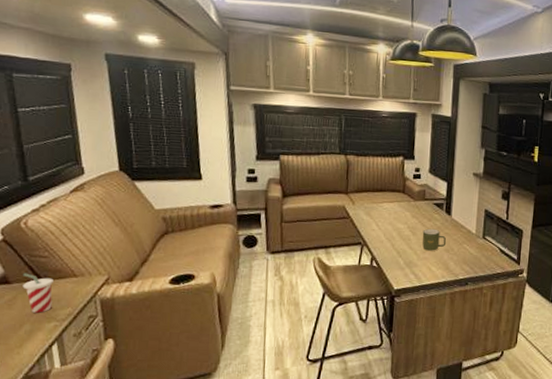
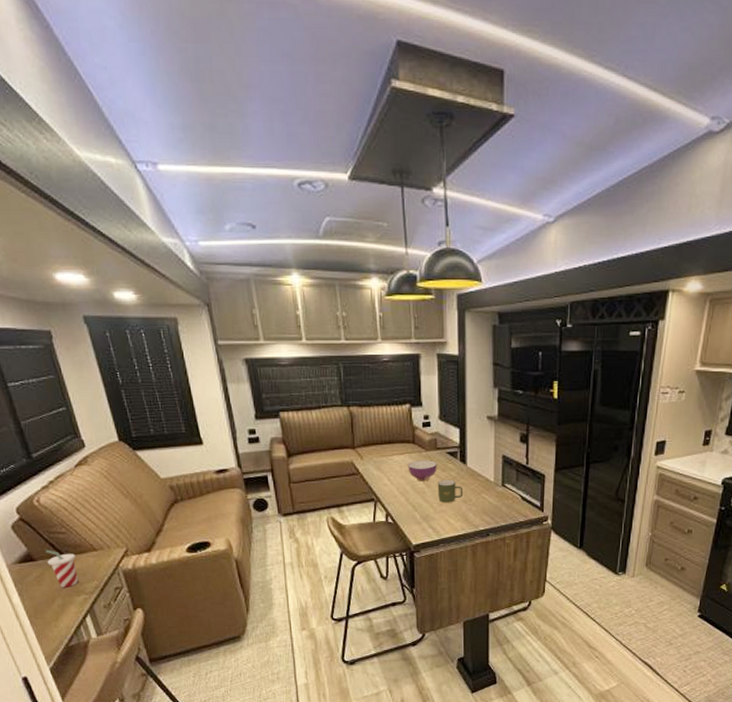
bowl: none [396,209,424,229] -> present [408,460,437,482]

